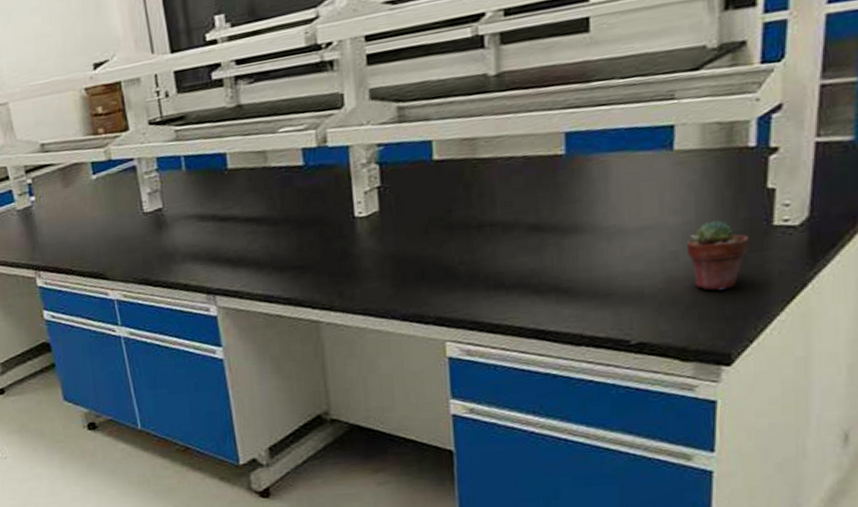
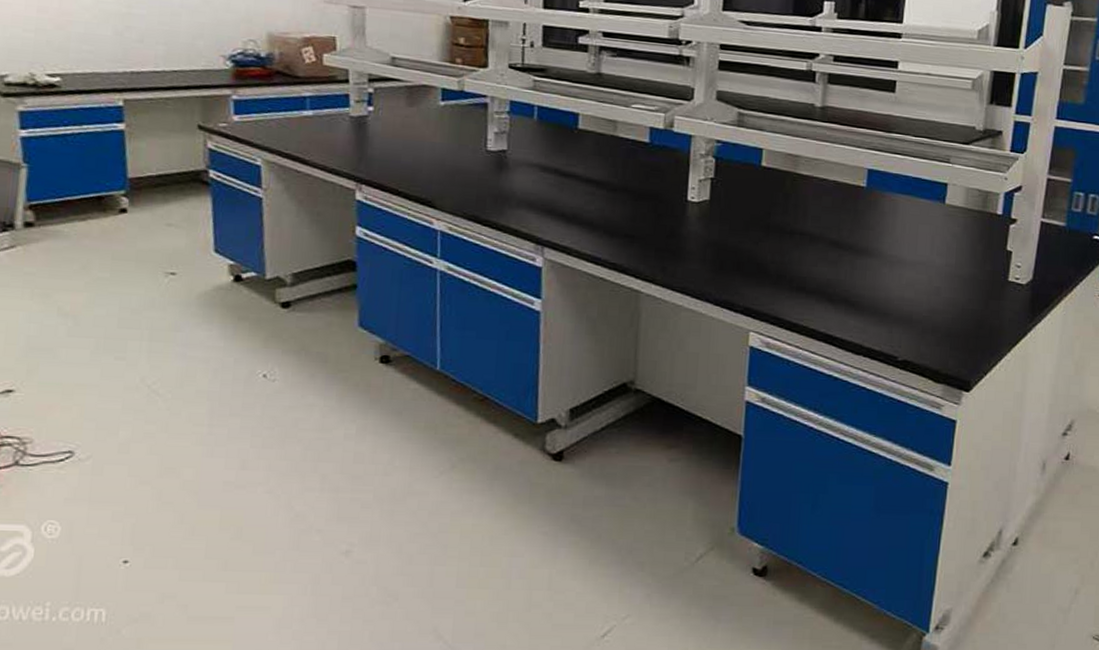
potted succulent: present [686,219,750,291] -> none [946,267,992,326]

